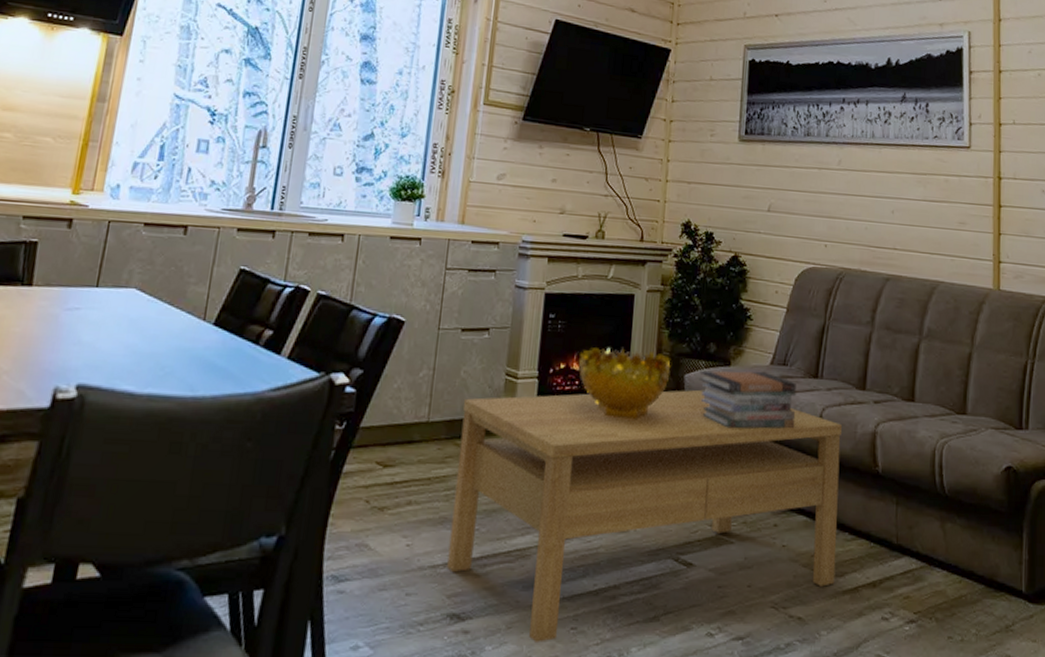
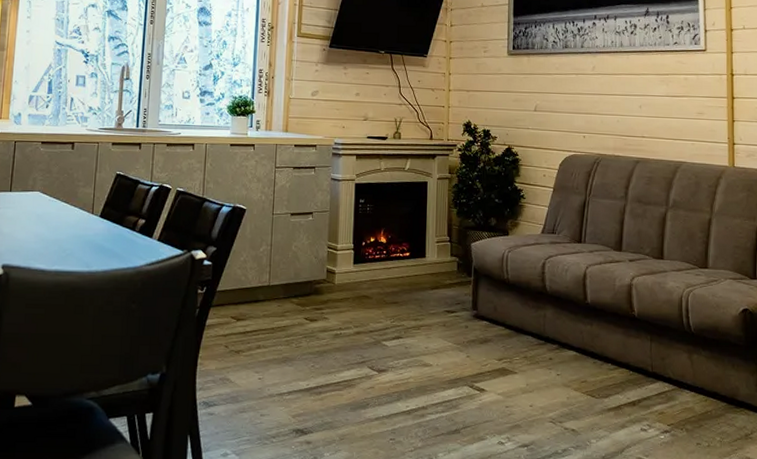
coffee table: present [447,389,842,643] -> none [291,254,603,450]
decorative bowl: present [578,347,671,420] -> none [385,224,460,280]
book stack: present [699,370,797,429] -> none [483,239,564,285]

